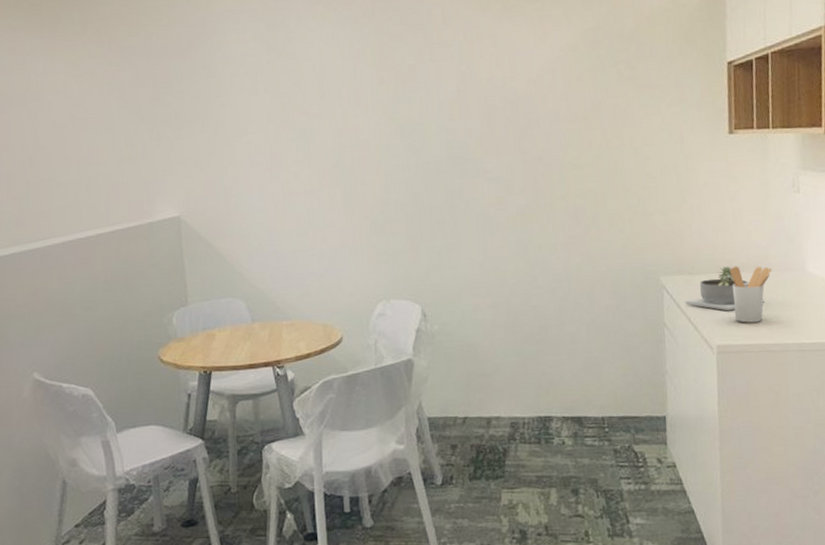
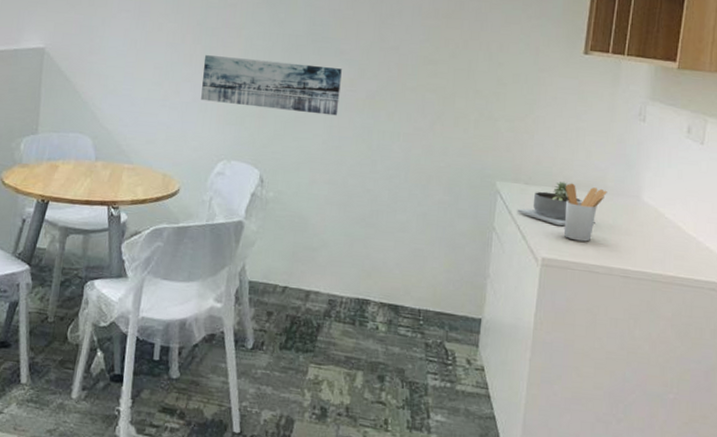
wall art: none [345,188,491,244] -> present [201,55,342,116]

